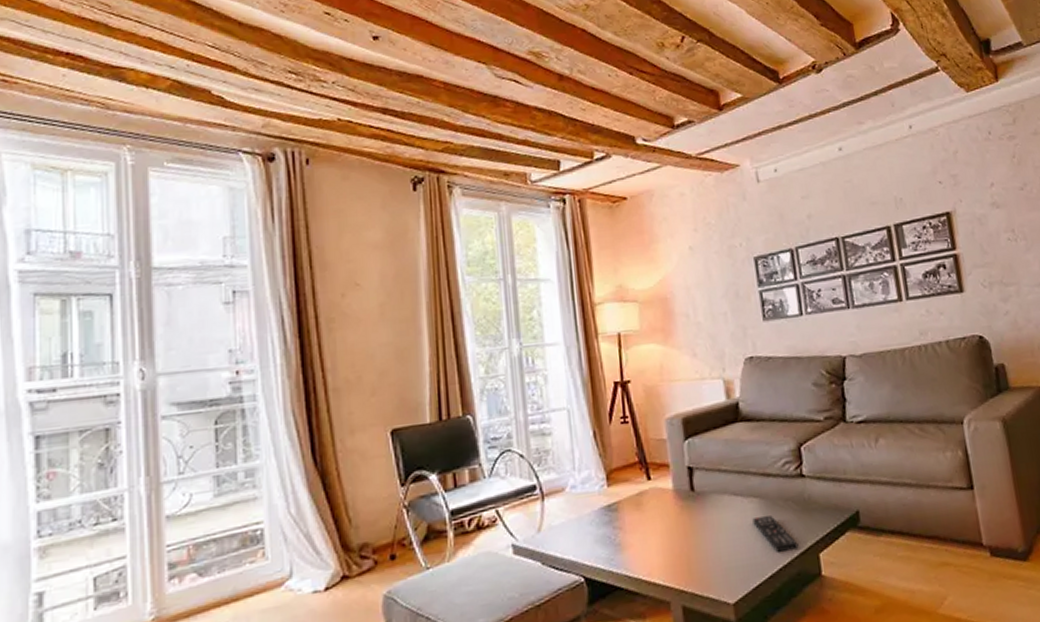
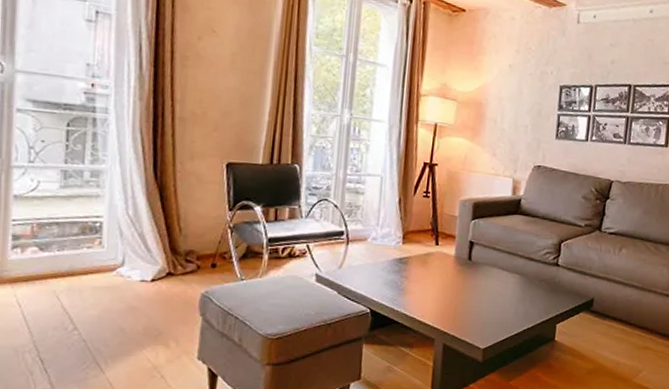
remote control: present [752,514,799,552] -> none [511,289,543,318]

